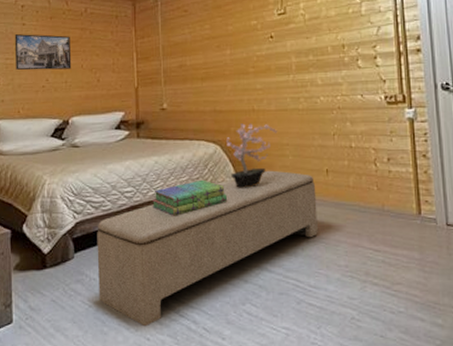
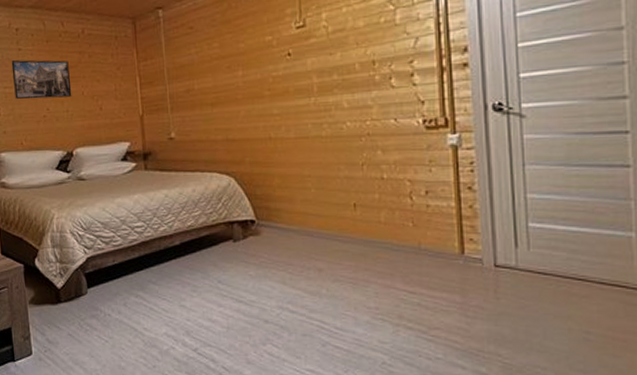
bench: present [97,170,318,327] -> none [109,204,345,363]
stack of books: present [152,179,228,216] -> none [164,214,245,252]
potted plant: present [226,123,278,188] -> none [241,153,298,224]

